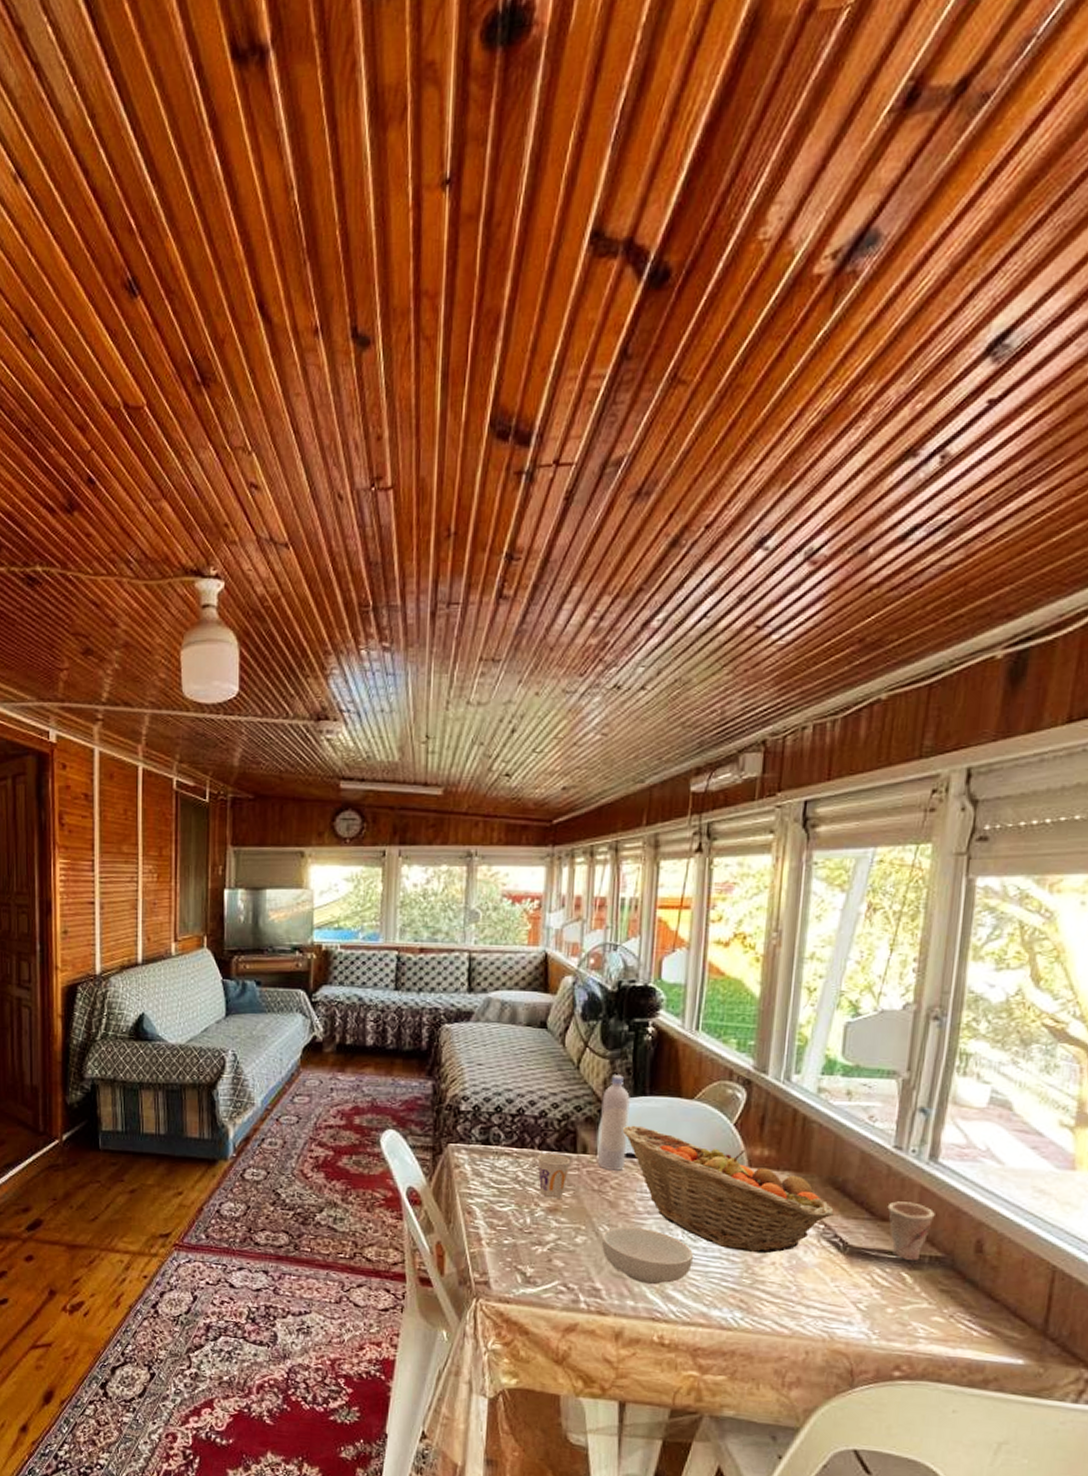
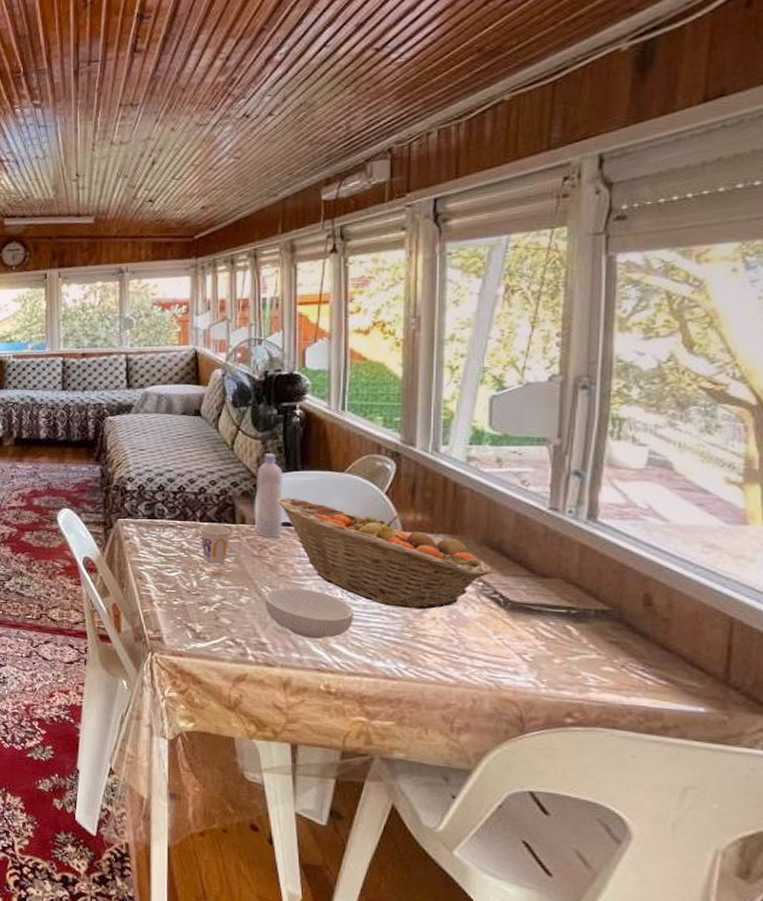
cup: present [887,1201,935,1262] -> none [547,559,598,615]

